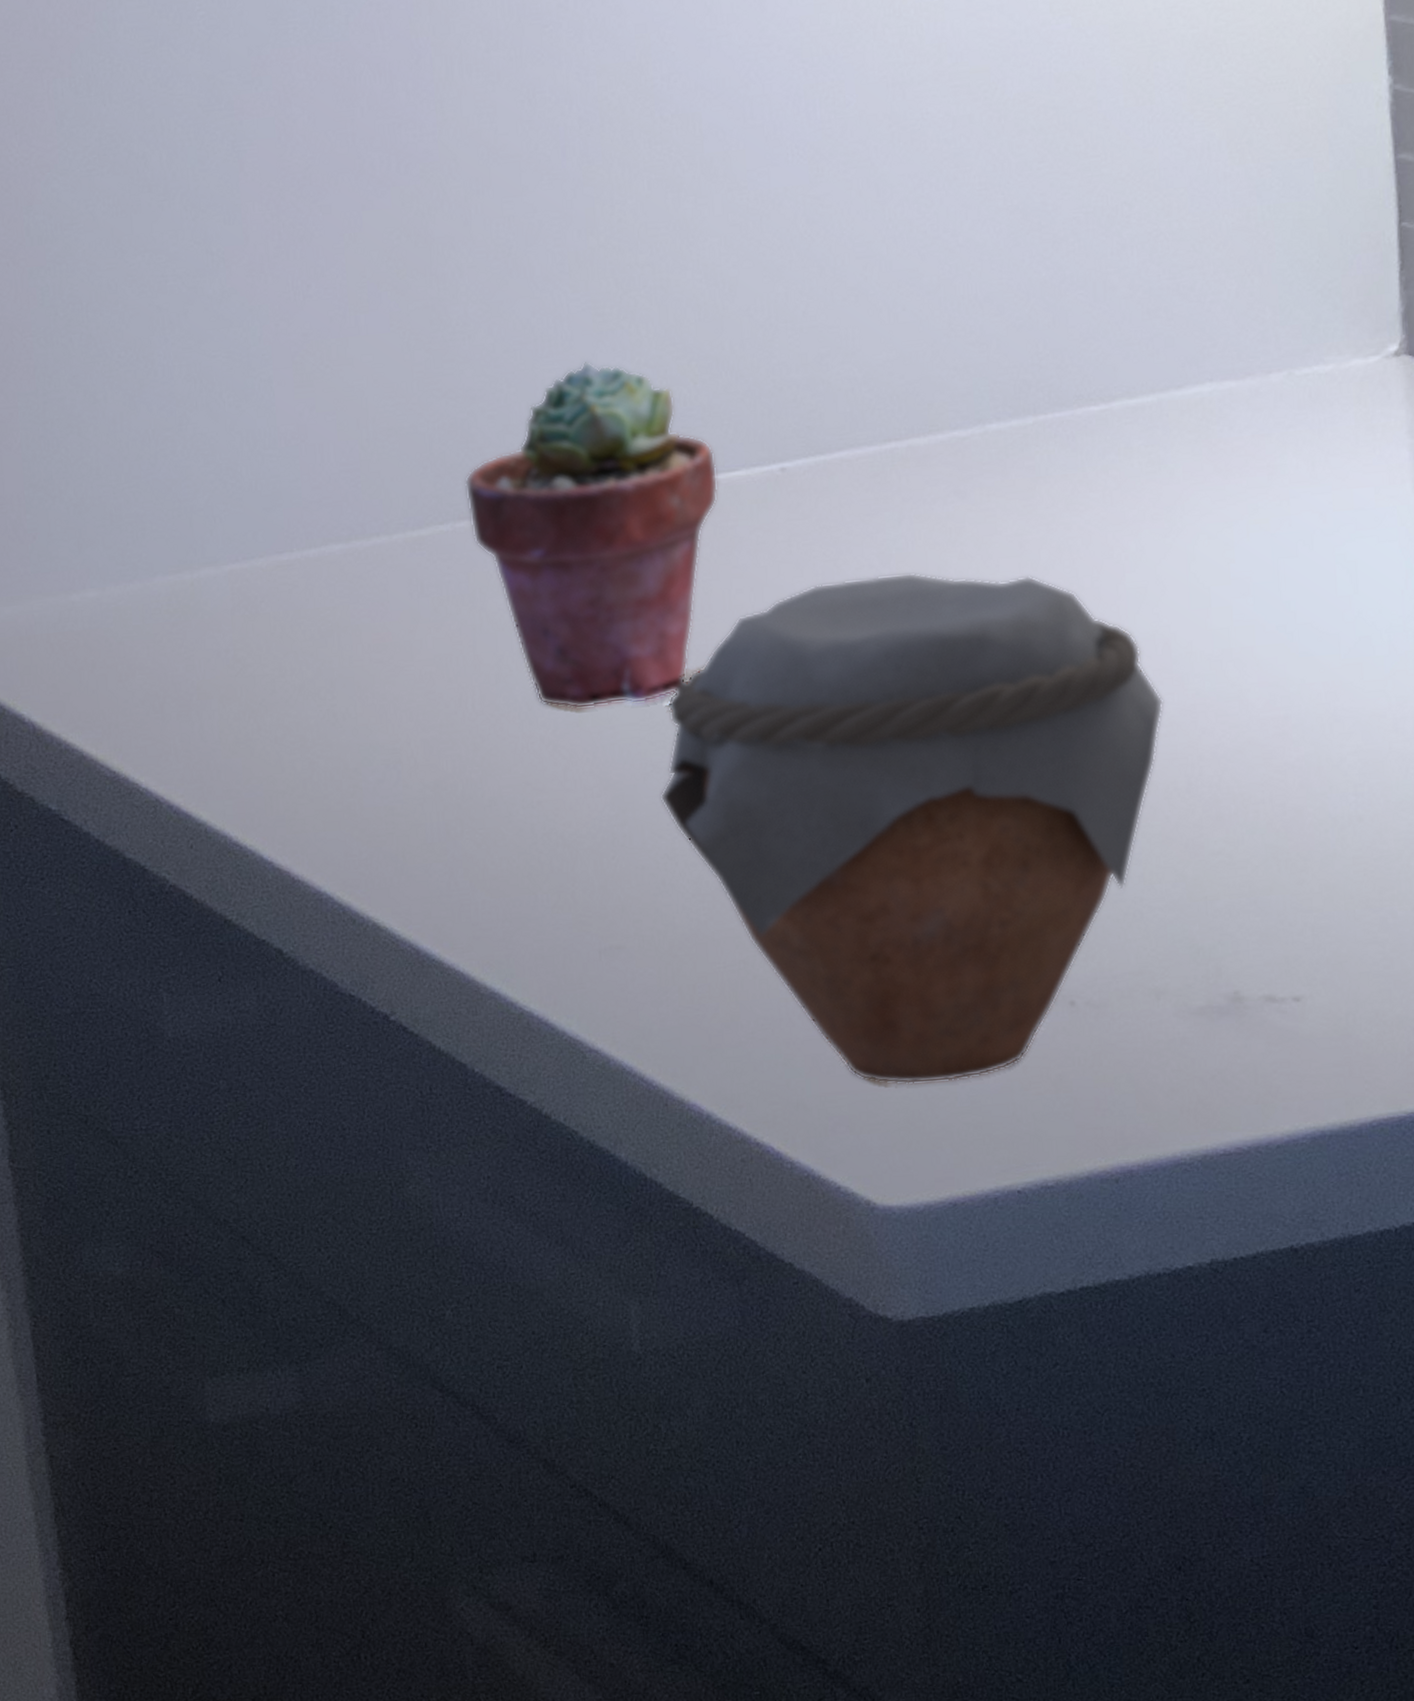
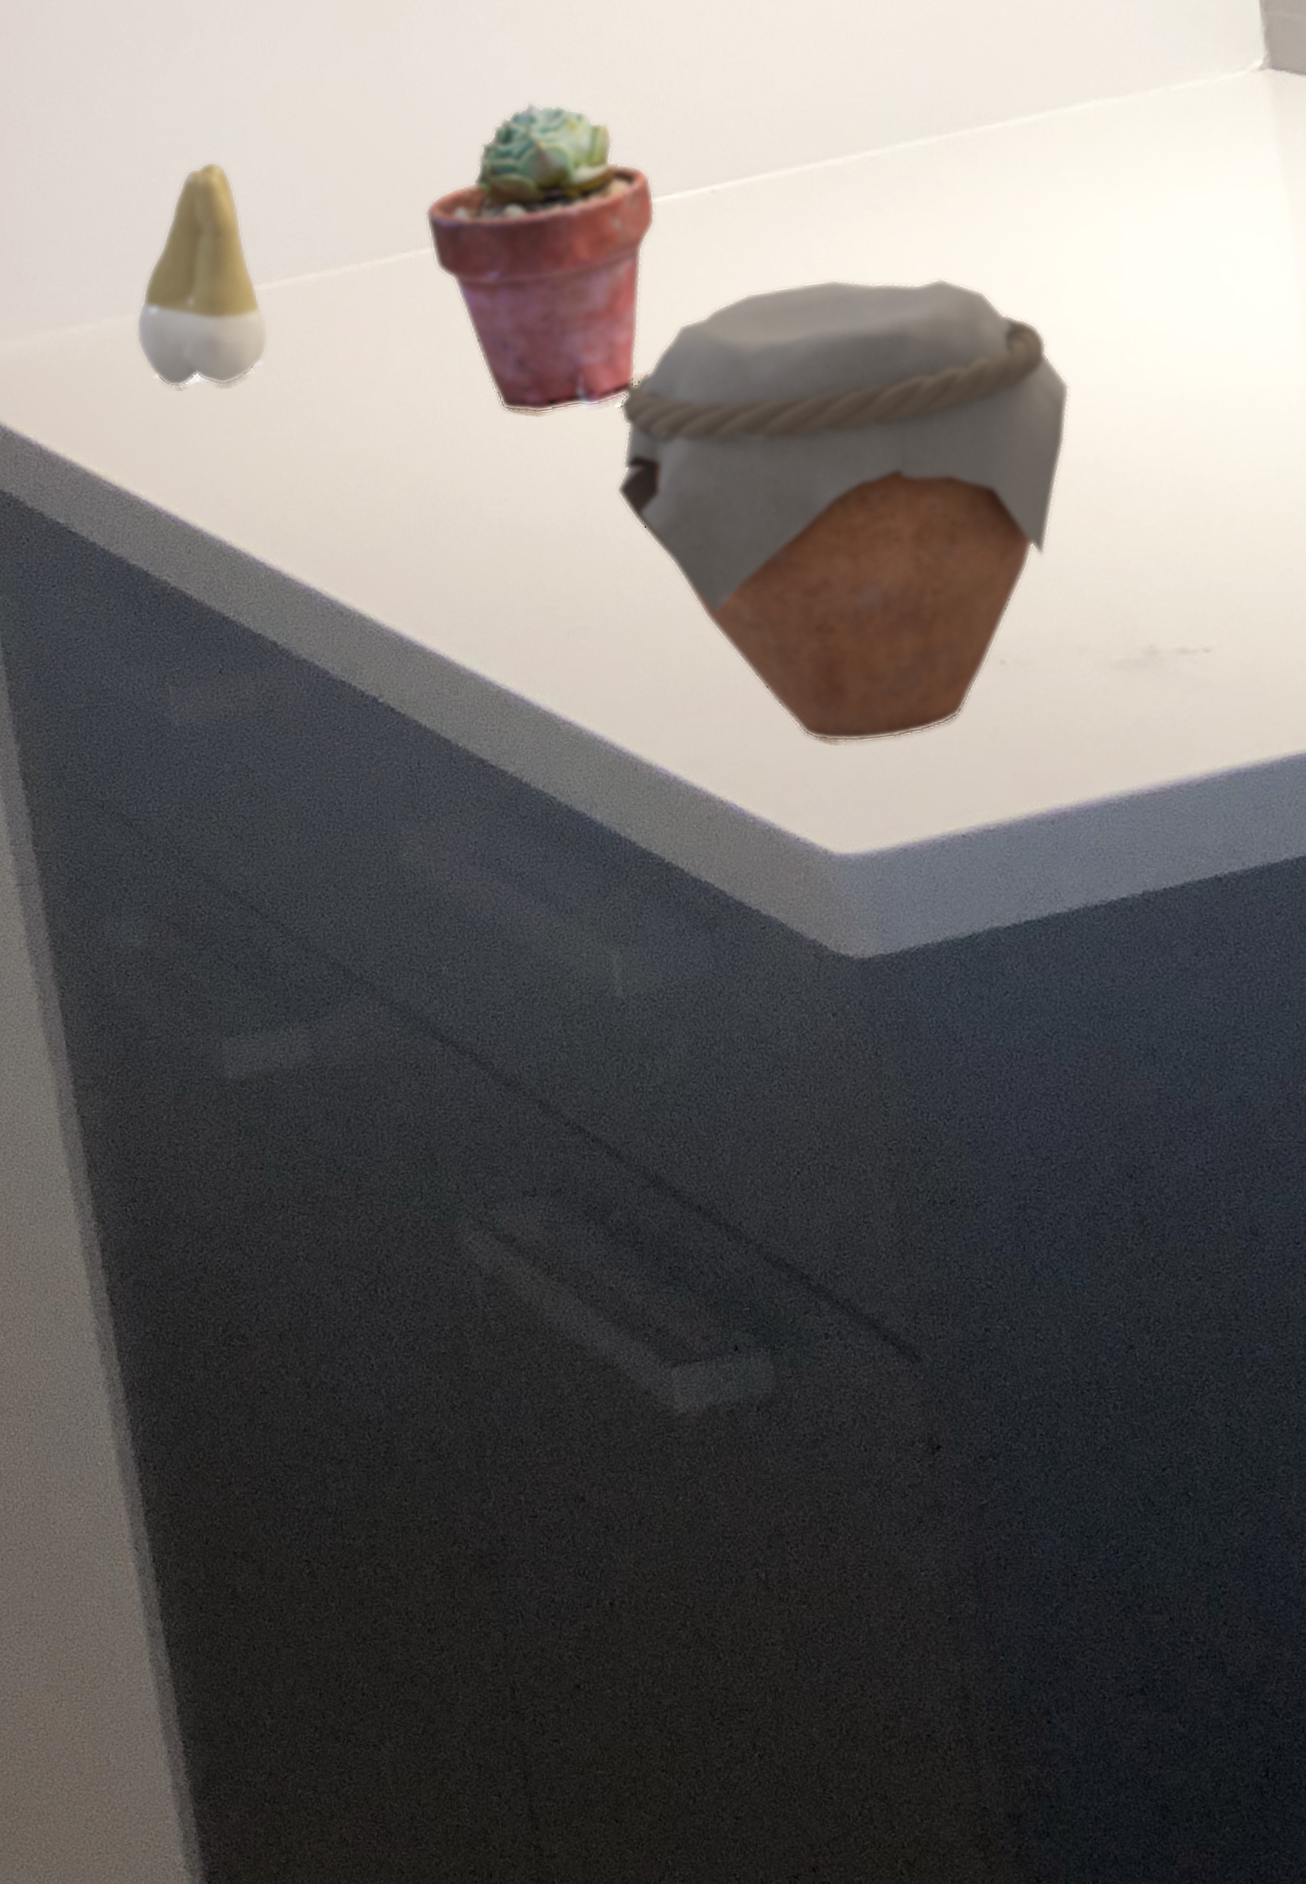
tooth: none [142,414,288,665] -> present [135,161,269,388]

